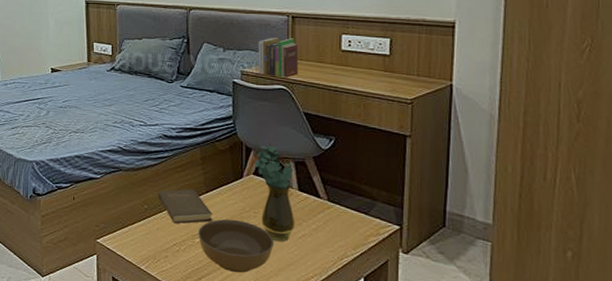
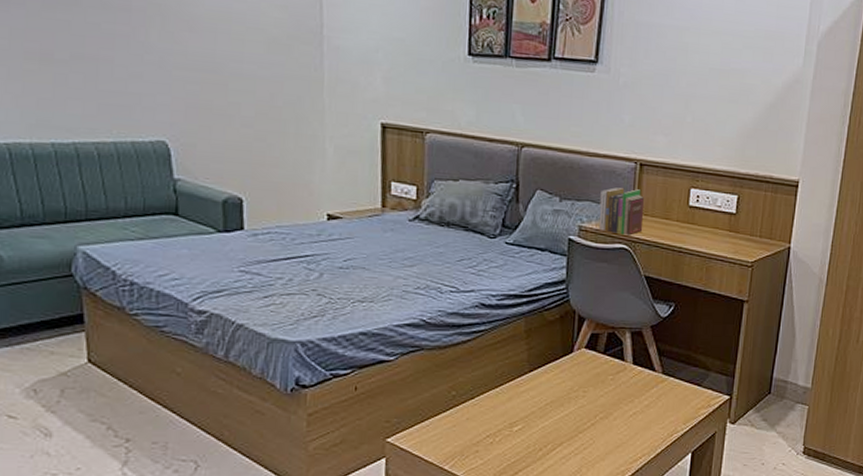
book: present [158,188,212,224] -> none [469,368,535,411]
bowl: present [197,219,274,273] -> none [516,401,603,461]
vase: present [255,143,295,242] -> none [588,311,630,423]

